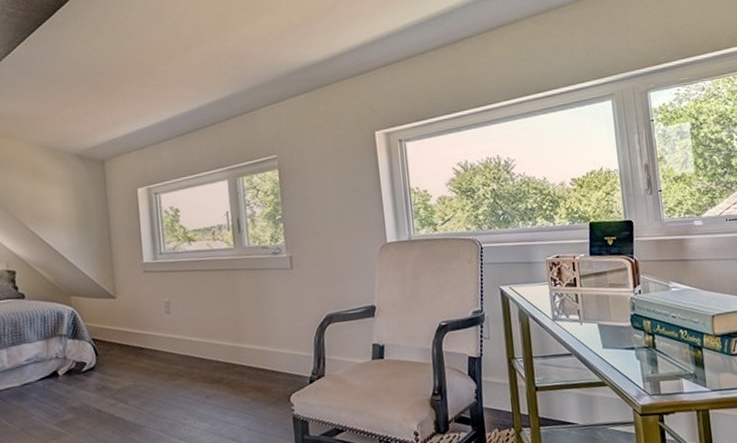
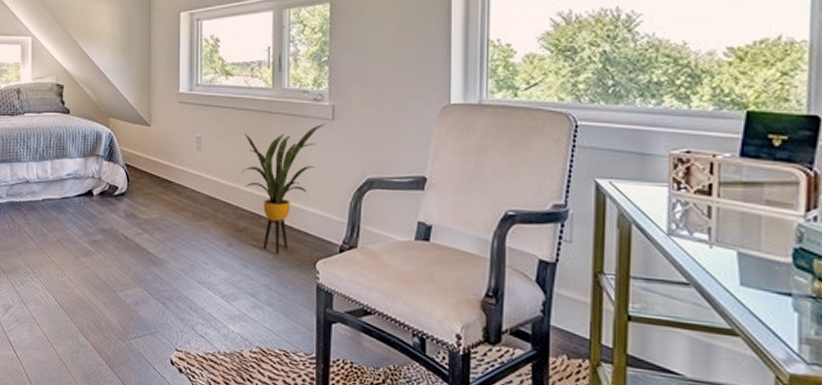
house plant: none [211,273,285,396] -> present [242,124,325,254]

